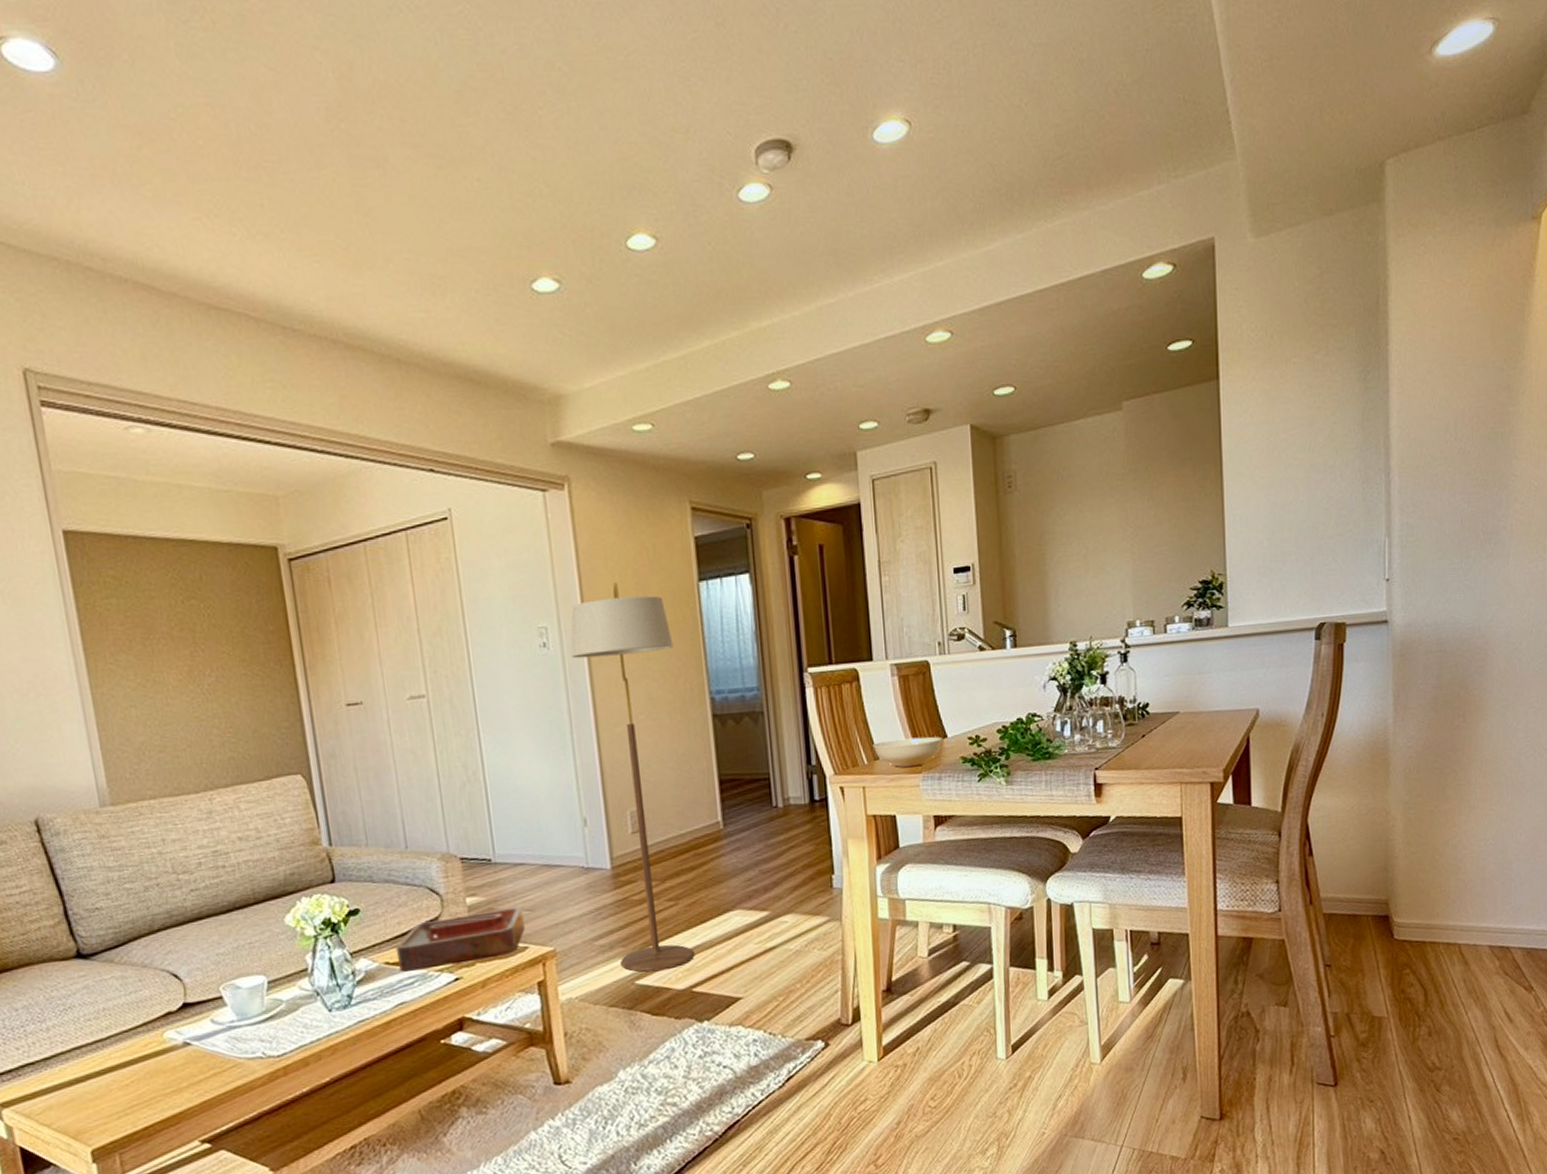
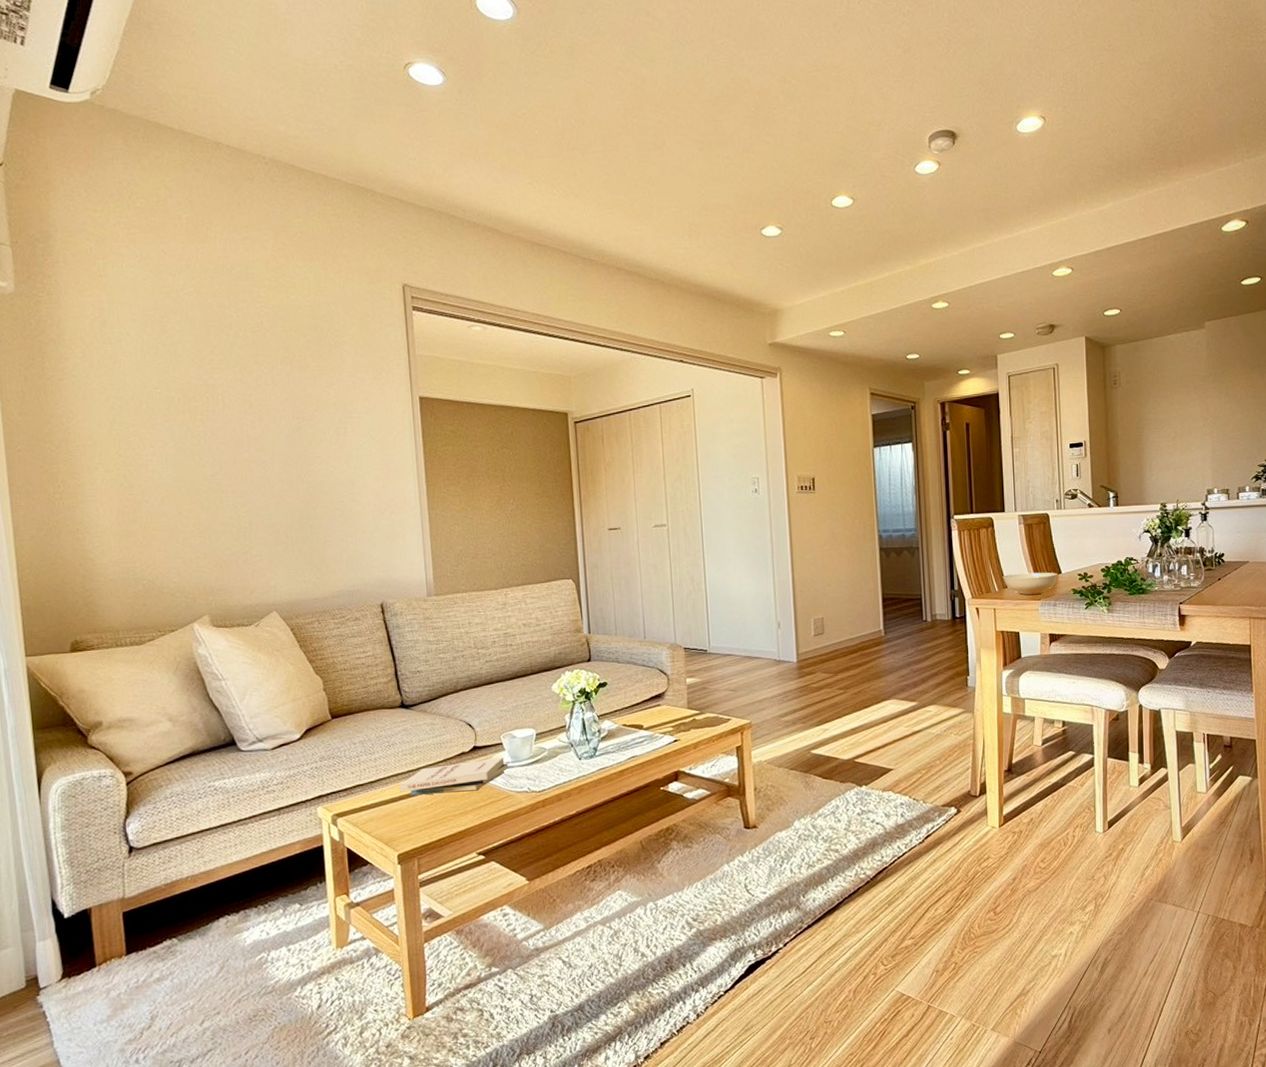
books: none [84,1015,234,1073] -> present [399,757,509,795]
decorative tray: present [395,907,525,972] -> none [631,687,729,733]
floor lamp: present [570,582,694,972] -> none [775,446,857,744]

